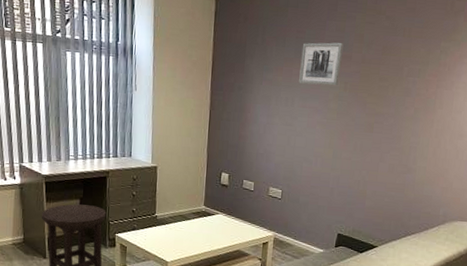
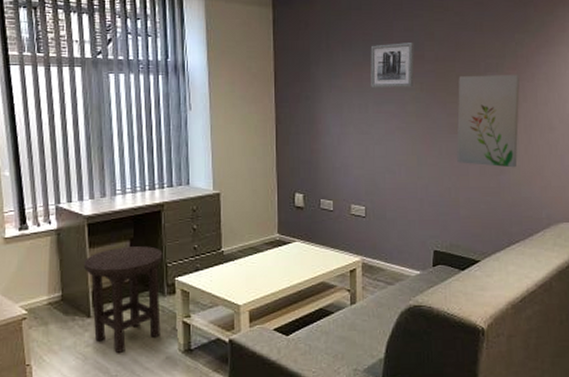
wall art: none [369,79,440,168] -> present [457,74,520,168]

